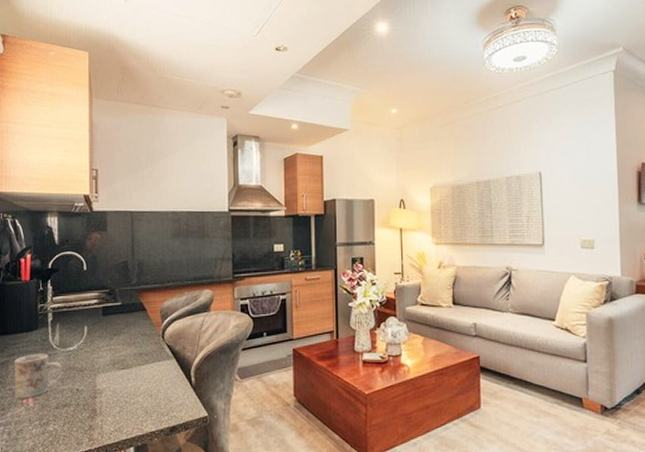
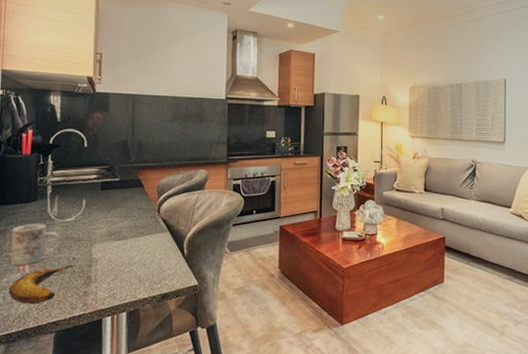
banana: none [13,396,78,440] -> present [9,264,74,304]

